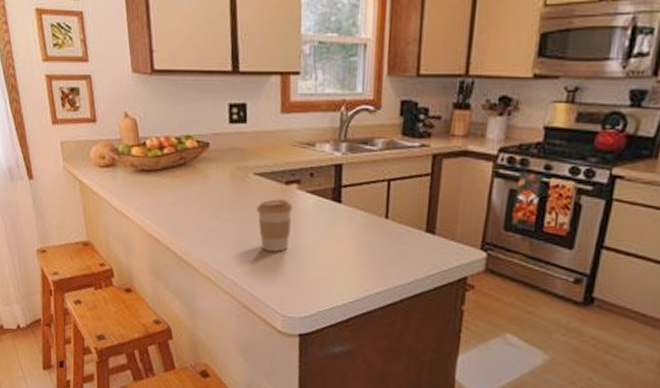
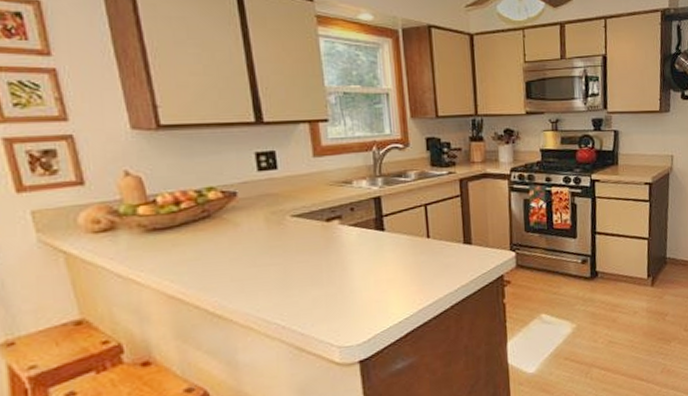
coffee cup: present [257,199,293,252] -> none [299,236,338,288]

